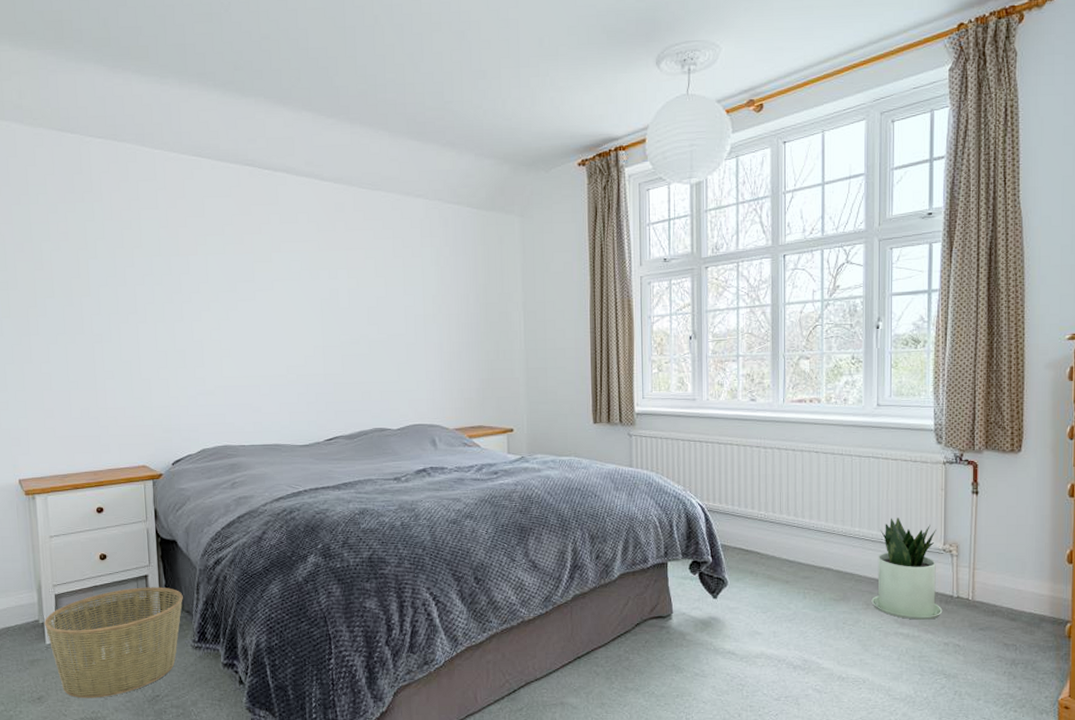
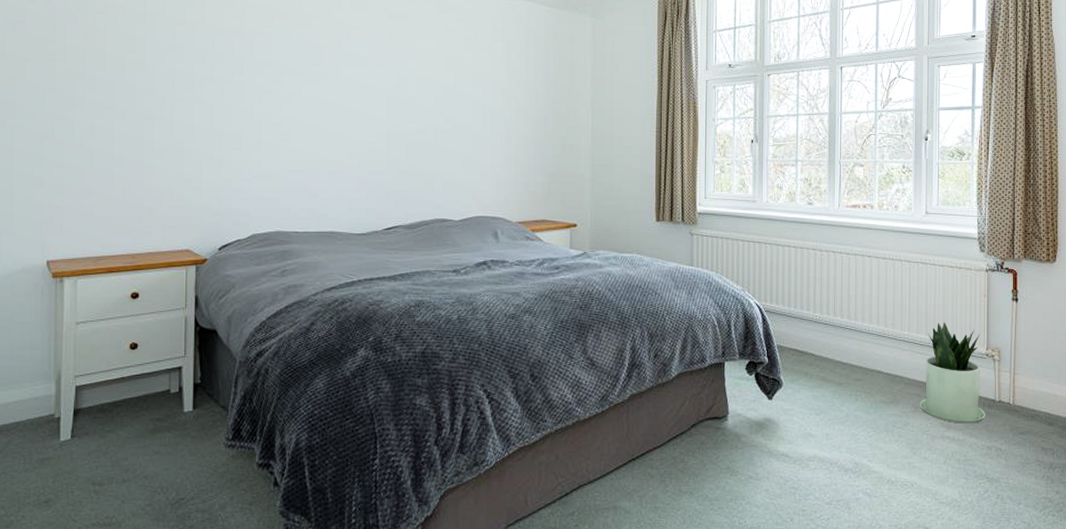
basket: present [44,587,183,699] -> none [60,379,219,502]

